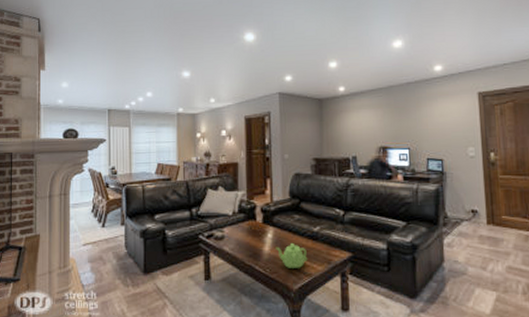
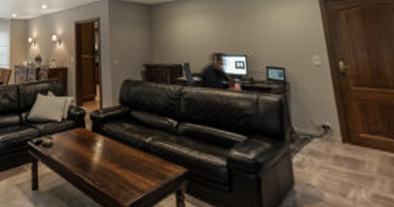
teapot: present [276,242,308,268] -> none [105,153,140,183]

